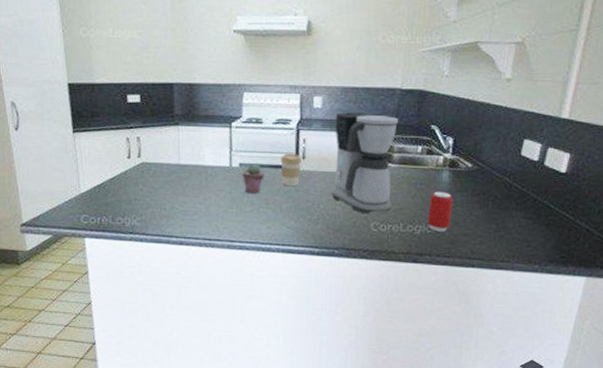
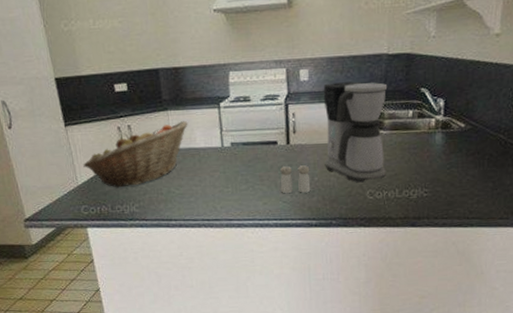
fruit basket: none [88,138,198,200] -> present [83,121,188,188]
potted succulent: present [242,162,265,194] -> none [234,141,257,172]
coffee cup: present [280,153,302,186] -> none [271,128,293,161]
salt and pepper shaker: none [286,191,316,220] -> present [280,165,311,194]
beverage can: present [428,191,454,232] -> none [423,154,448,194]

